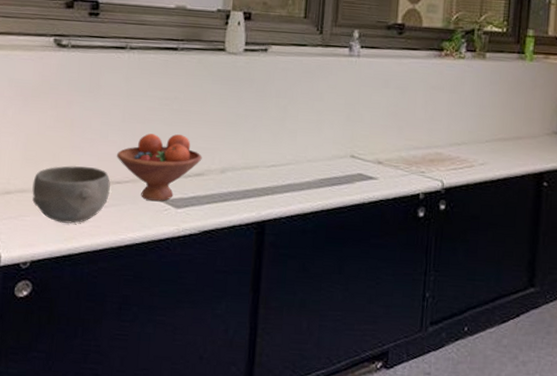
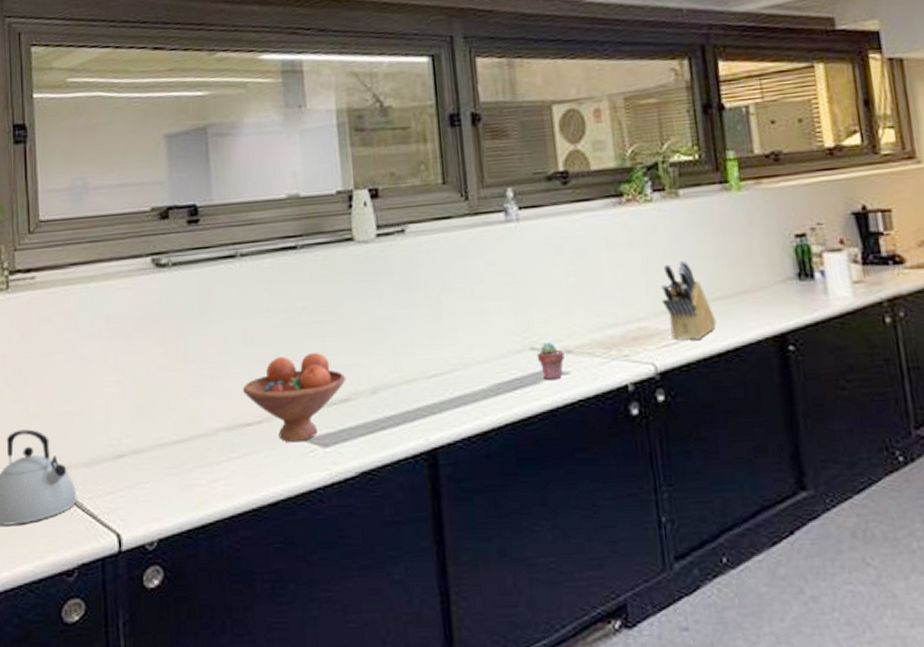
bowl: present [32,165,110,224] -> none [148,409,241,486]
potted succulent: none [354,153,376,183] -> present [536,342,565,381]
knife block: none [457,107,495,169] -> present [661,260,717,341]

